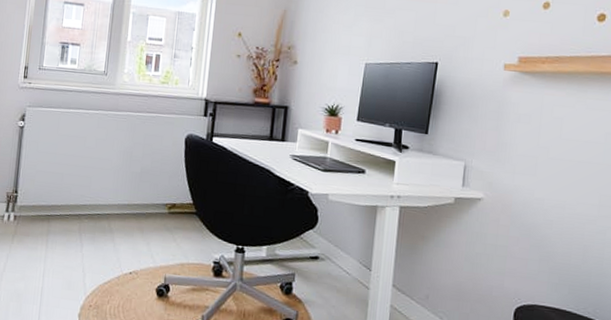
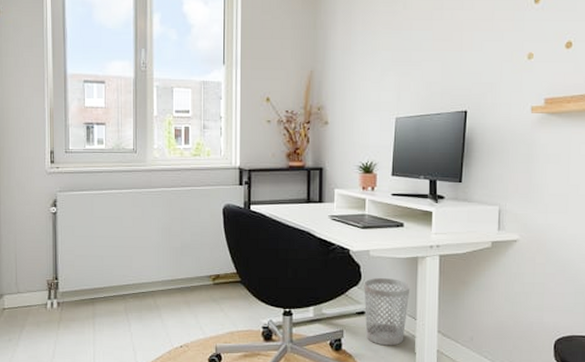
wastebasket: none [318,223,368,296] -> present [364,278,411,346]

